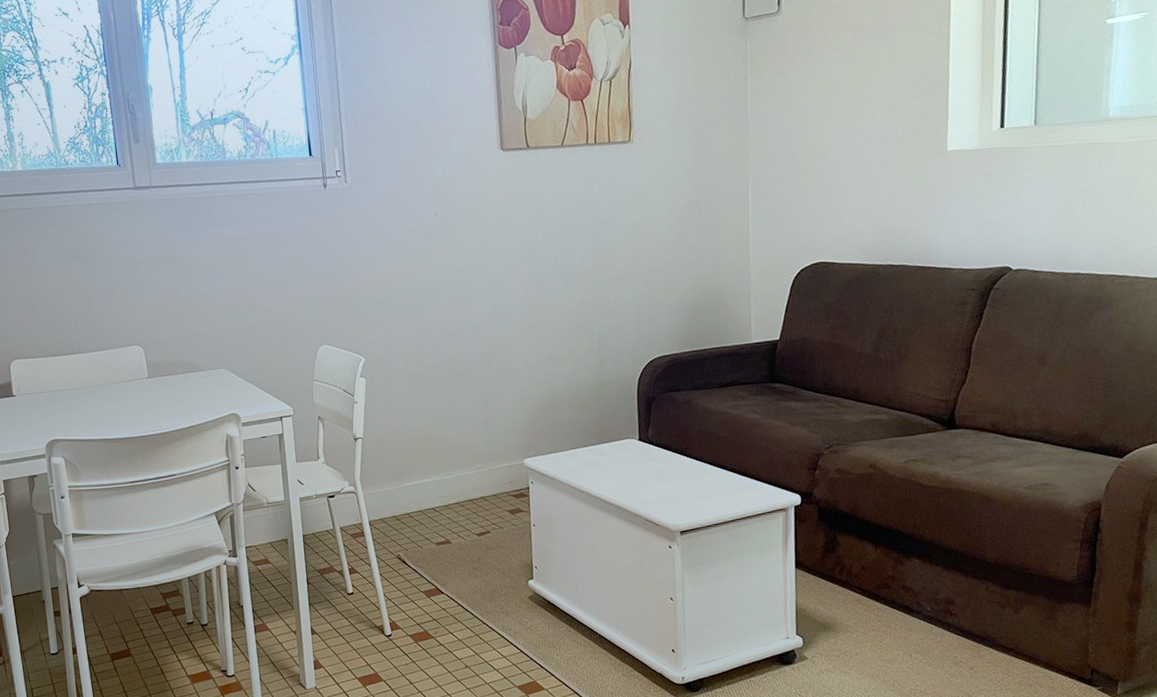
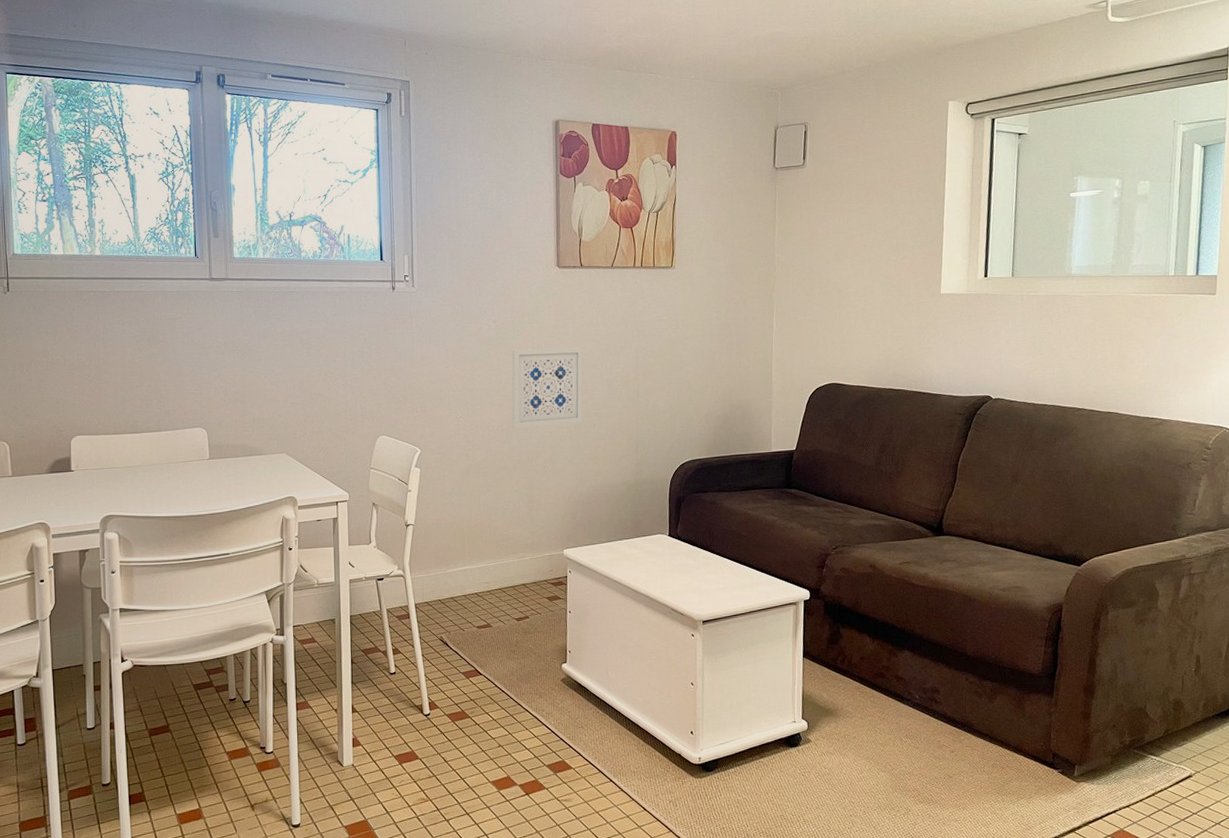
wall art: none [456,238,538,330] -> present [511,347,583,428]

